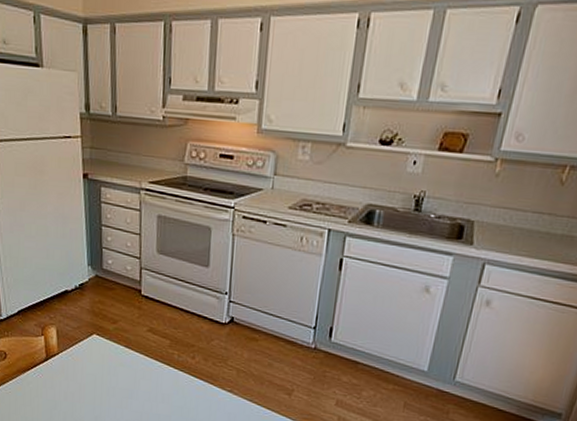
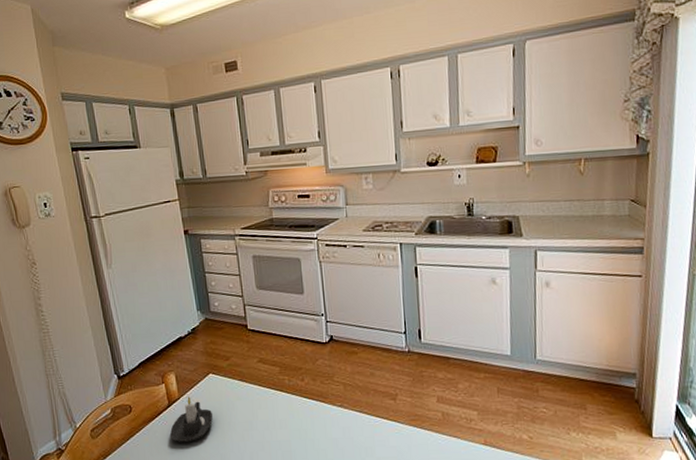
candle: none [44,353,91,400] -> present [169,396,213,443]

